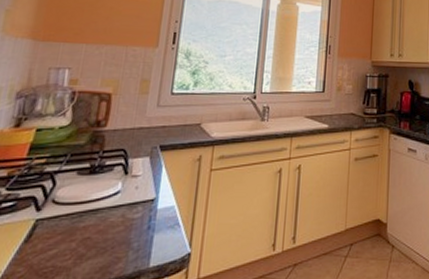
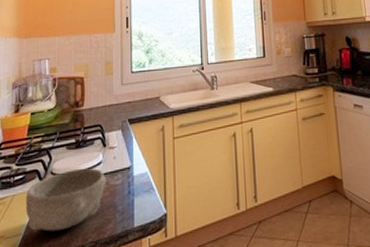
bowl: none [10,197,123,270] -> present [25,168,107,232]

